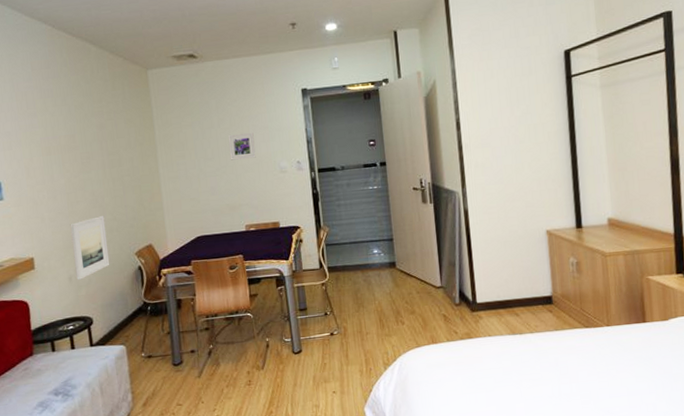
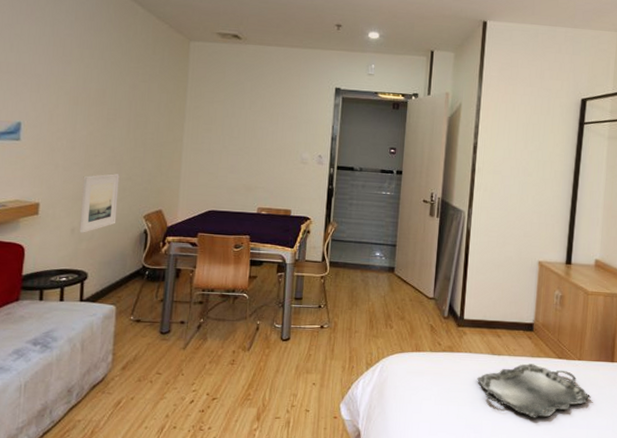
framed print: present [227,133,256,161] -> none [255,118,282,145]
serving tray: none [500,337,627,394] -> present [476,364,591,418]

